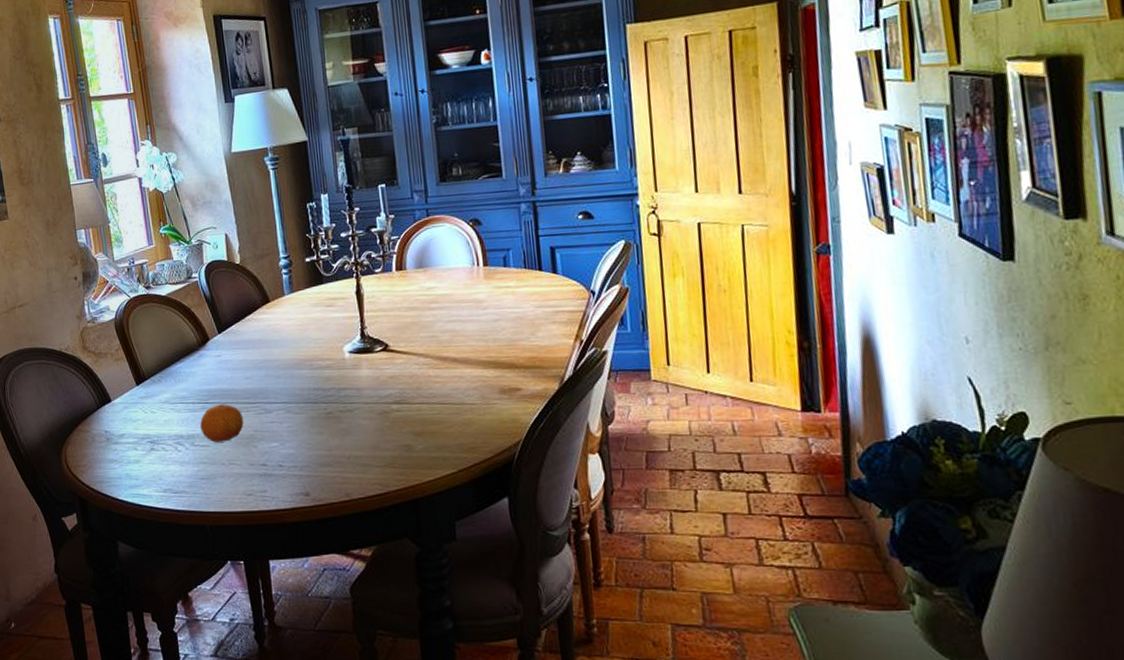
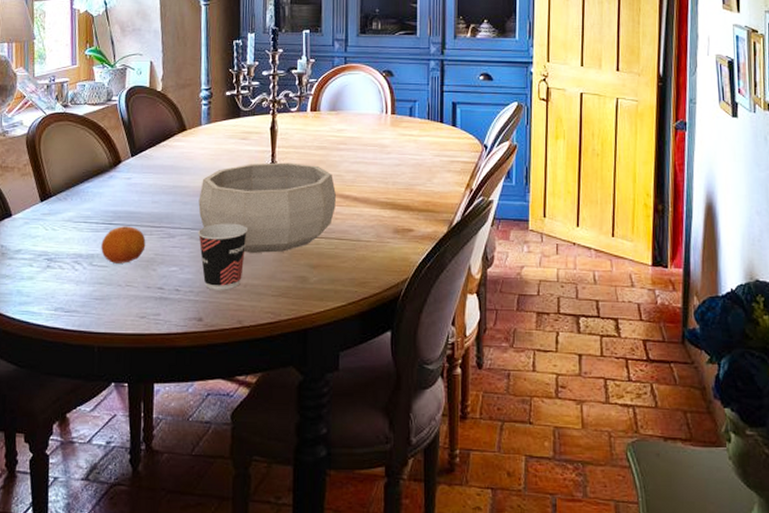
decorative bowl: none [291,326,434,425] -> present [198,162,336,254]
cup: none [294,394,345,464] -> present [197,223,247,290]

